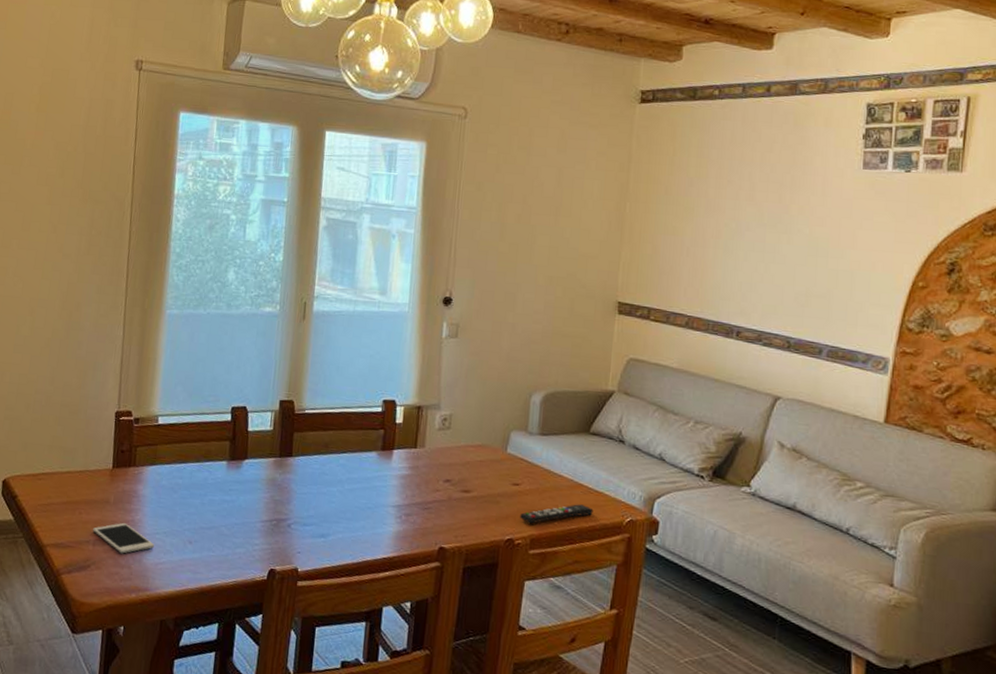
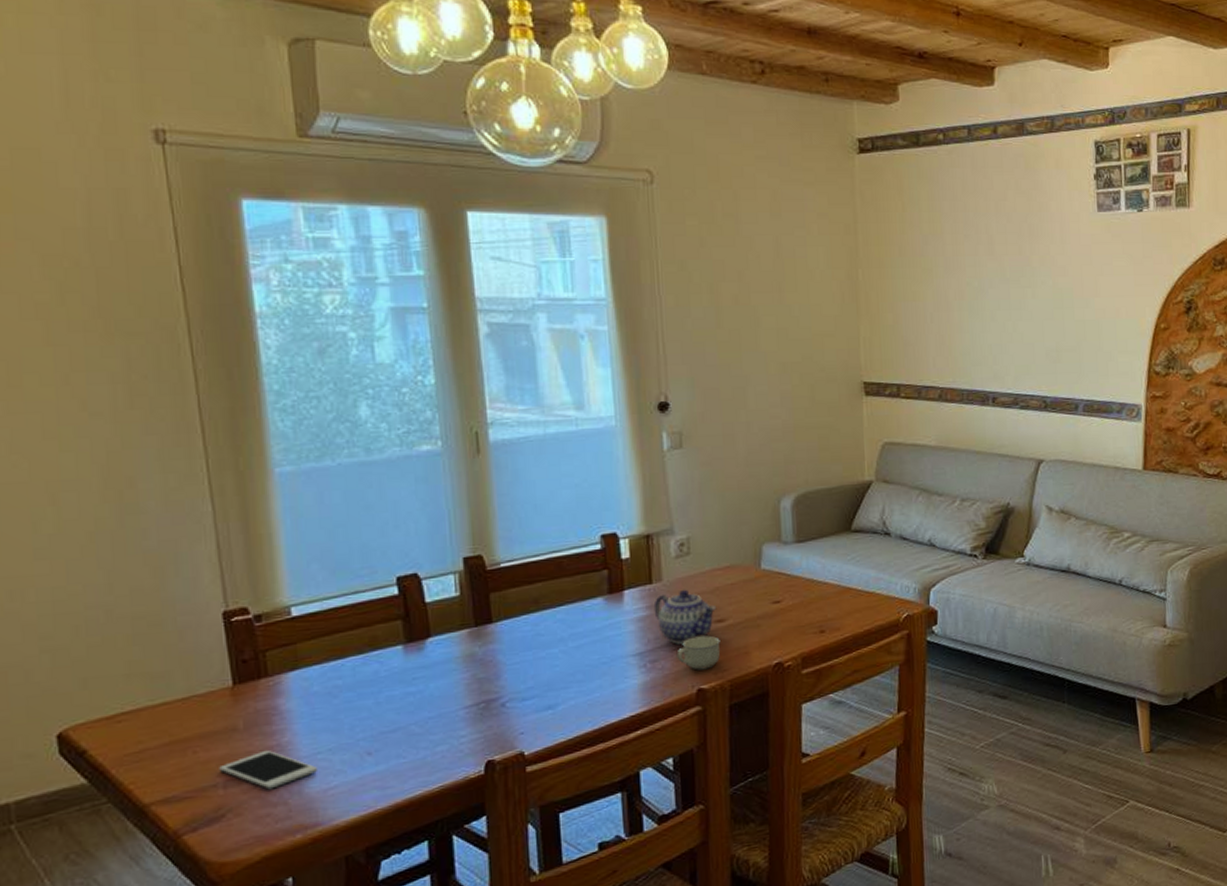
teapot: none [414,458,466,505] -> present [653,589,717,644]
cup: none [427,500,464,532] -> present [676,635,721,670]
remote control: present [520,504,594,524] -> none [786,609,867,642]

